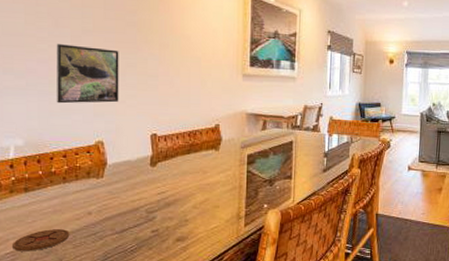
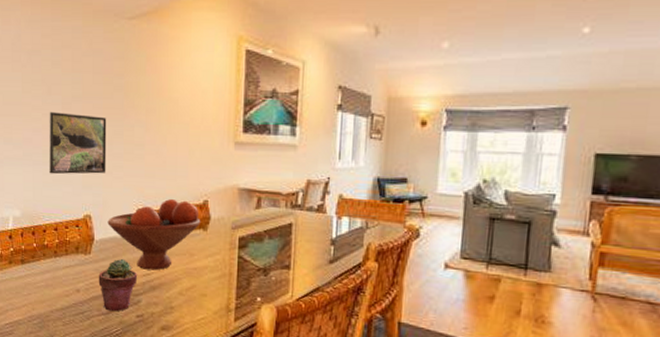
coaster: present [13,229,70,251] -> none [11,303,60,324]
potted succulent: none [111,179,153,230] -> present [98,258,138,312]
fruit bowl: none [121,124,213,189] -> present [107,199,201,271]

